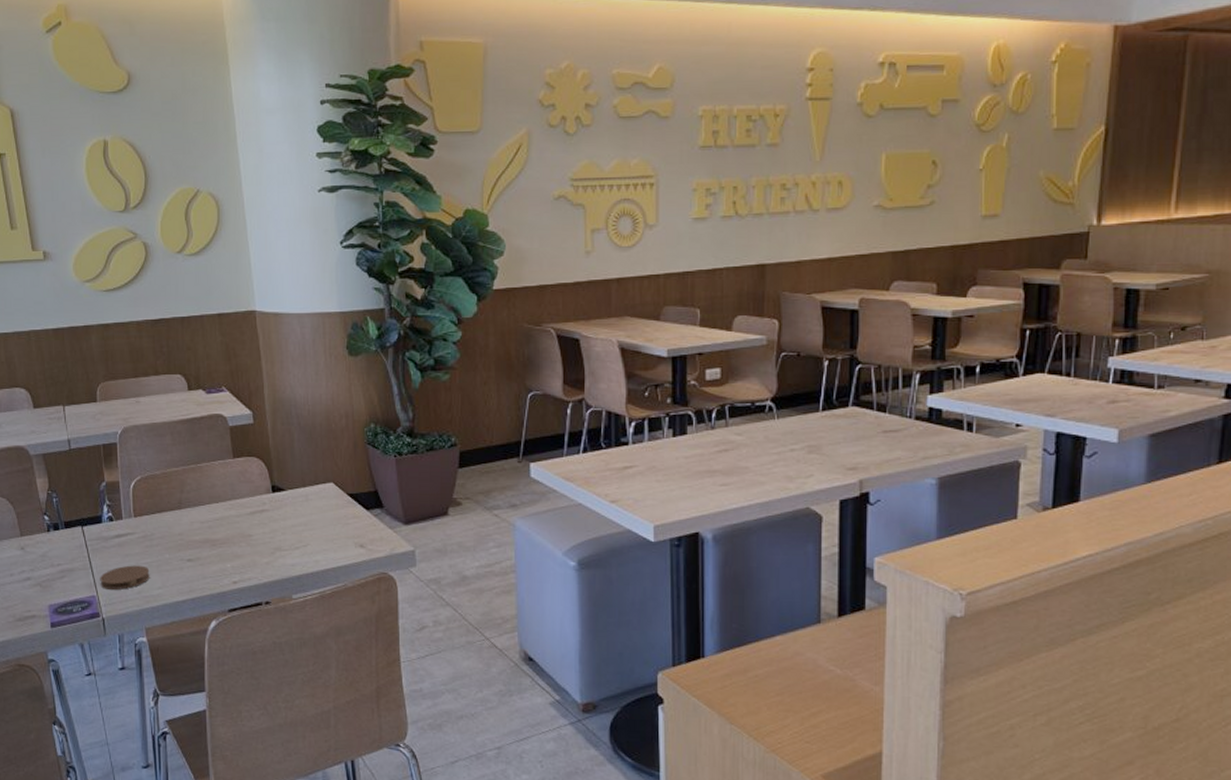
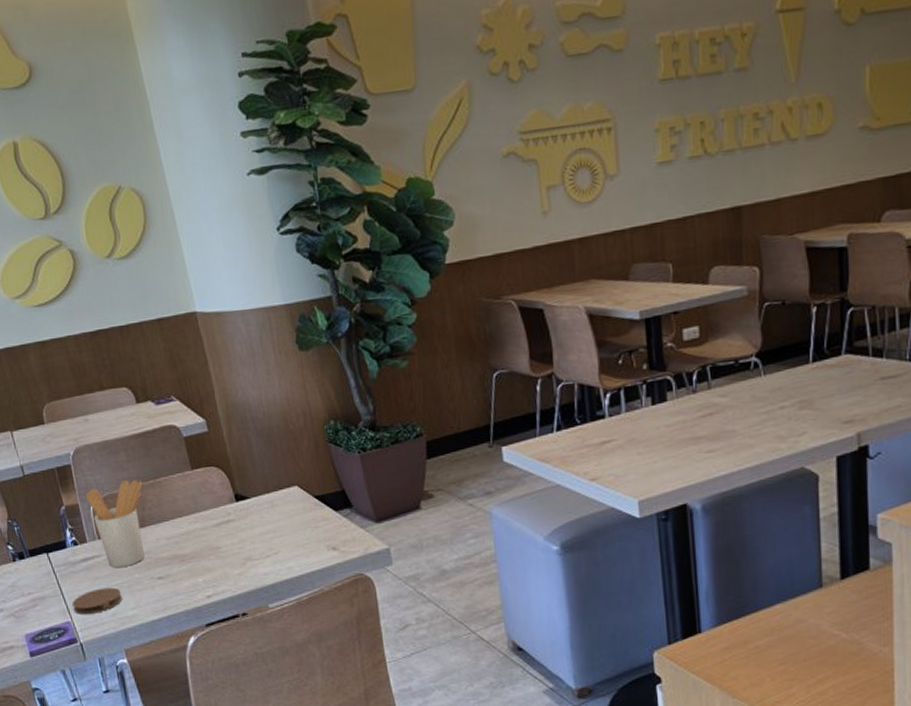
utensil holder: none [127,463,184,546] -> present [85,480,146,567]

